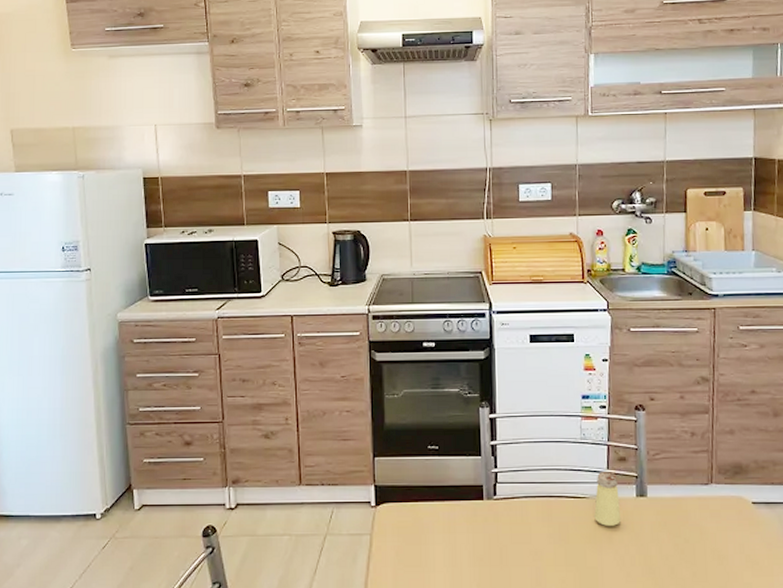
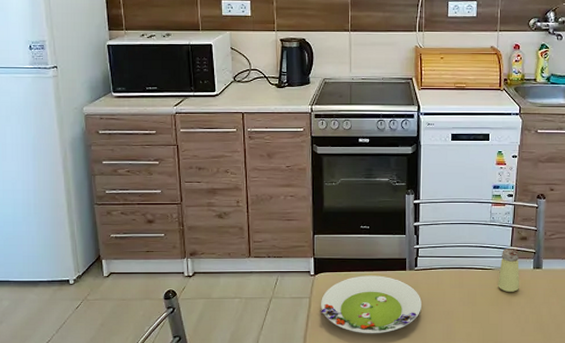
salad plate: none [384,506,504,580] -> present [321,275,421,334]

